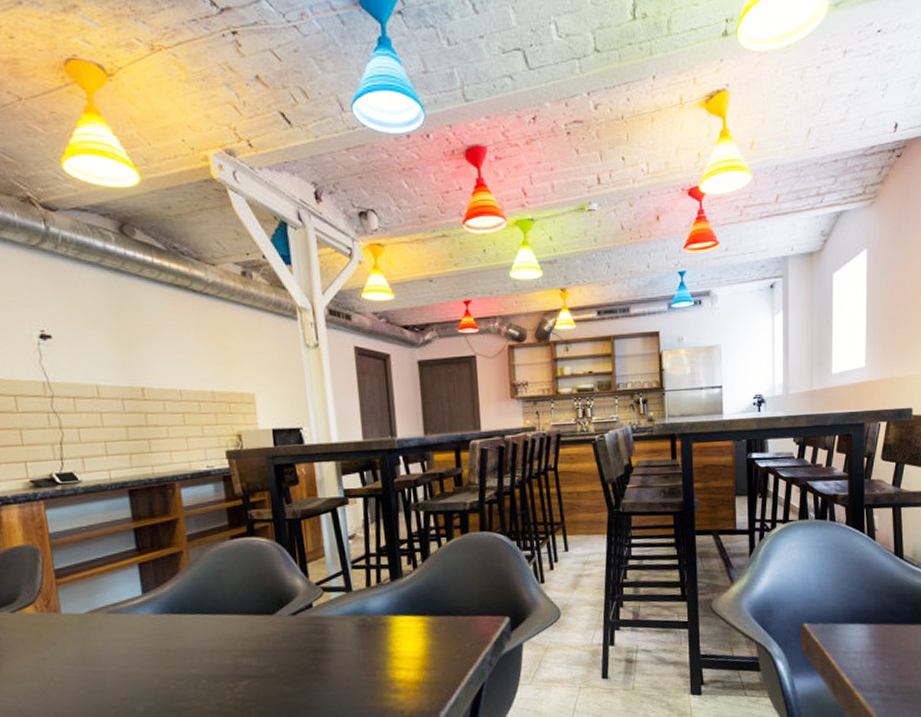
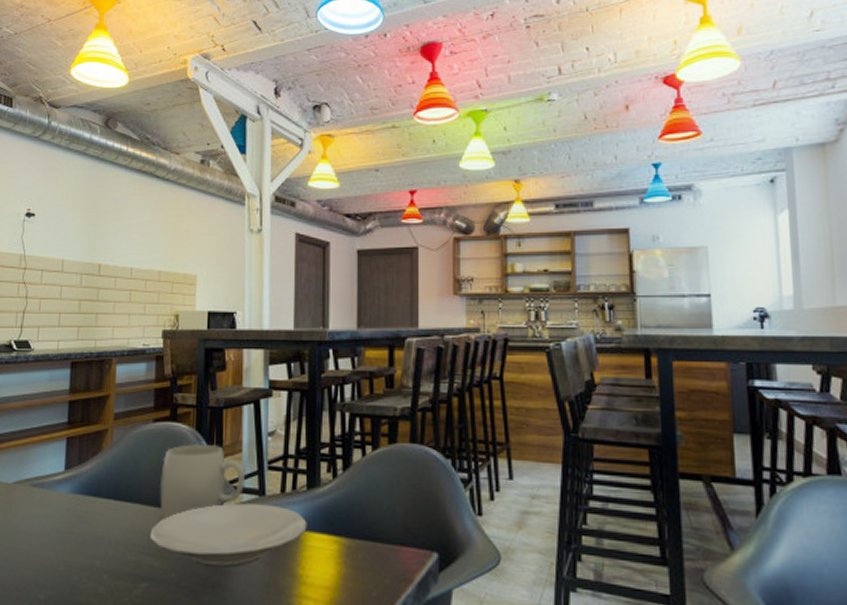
saucer: none [241,598,395,658] -> present [148,503,309,567]
mug: none [245,553,331,625] -> present [159,443,245,520]

